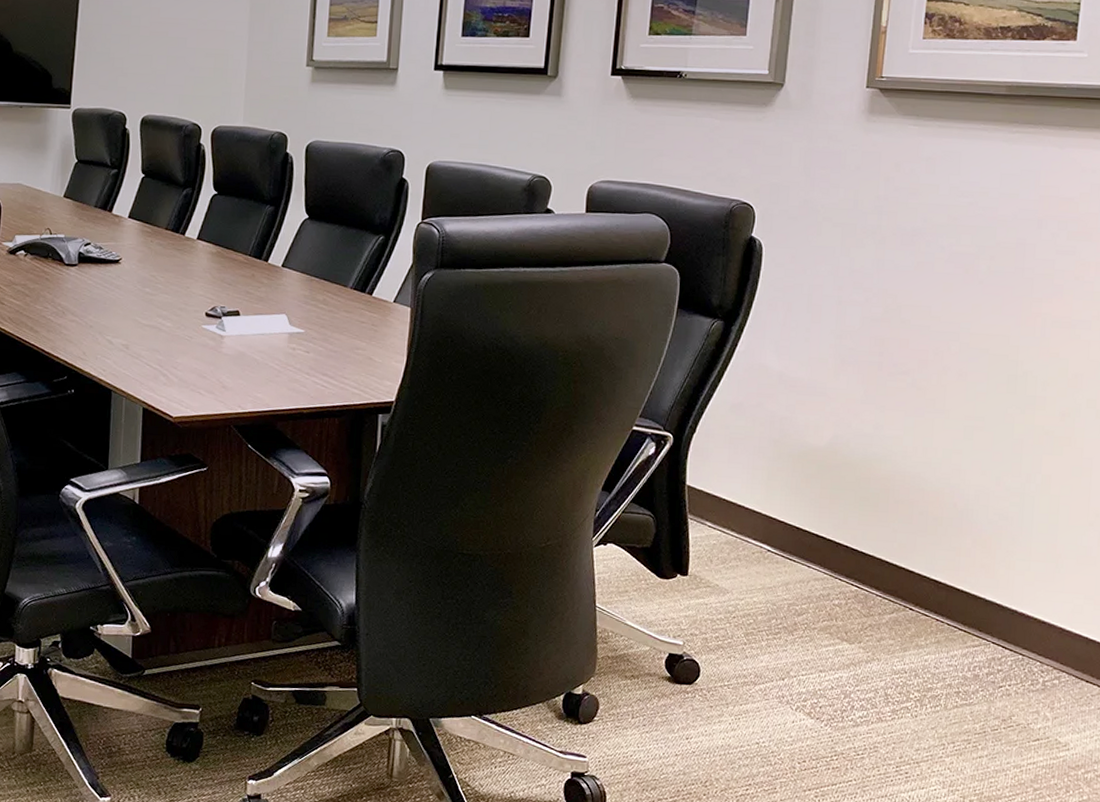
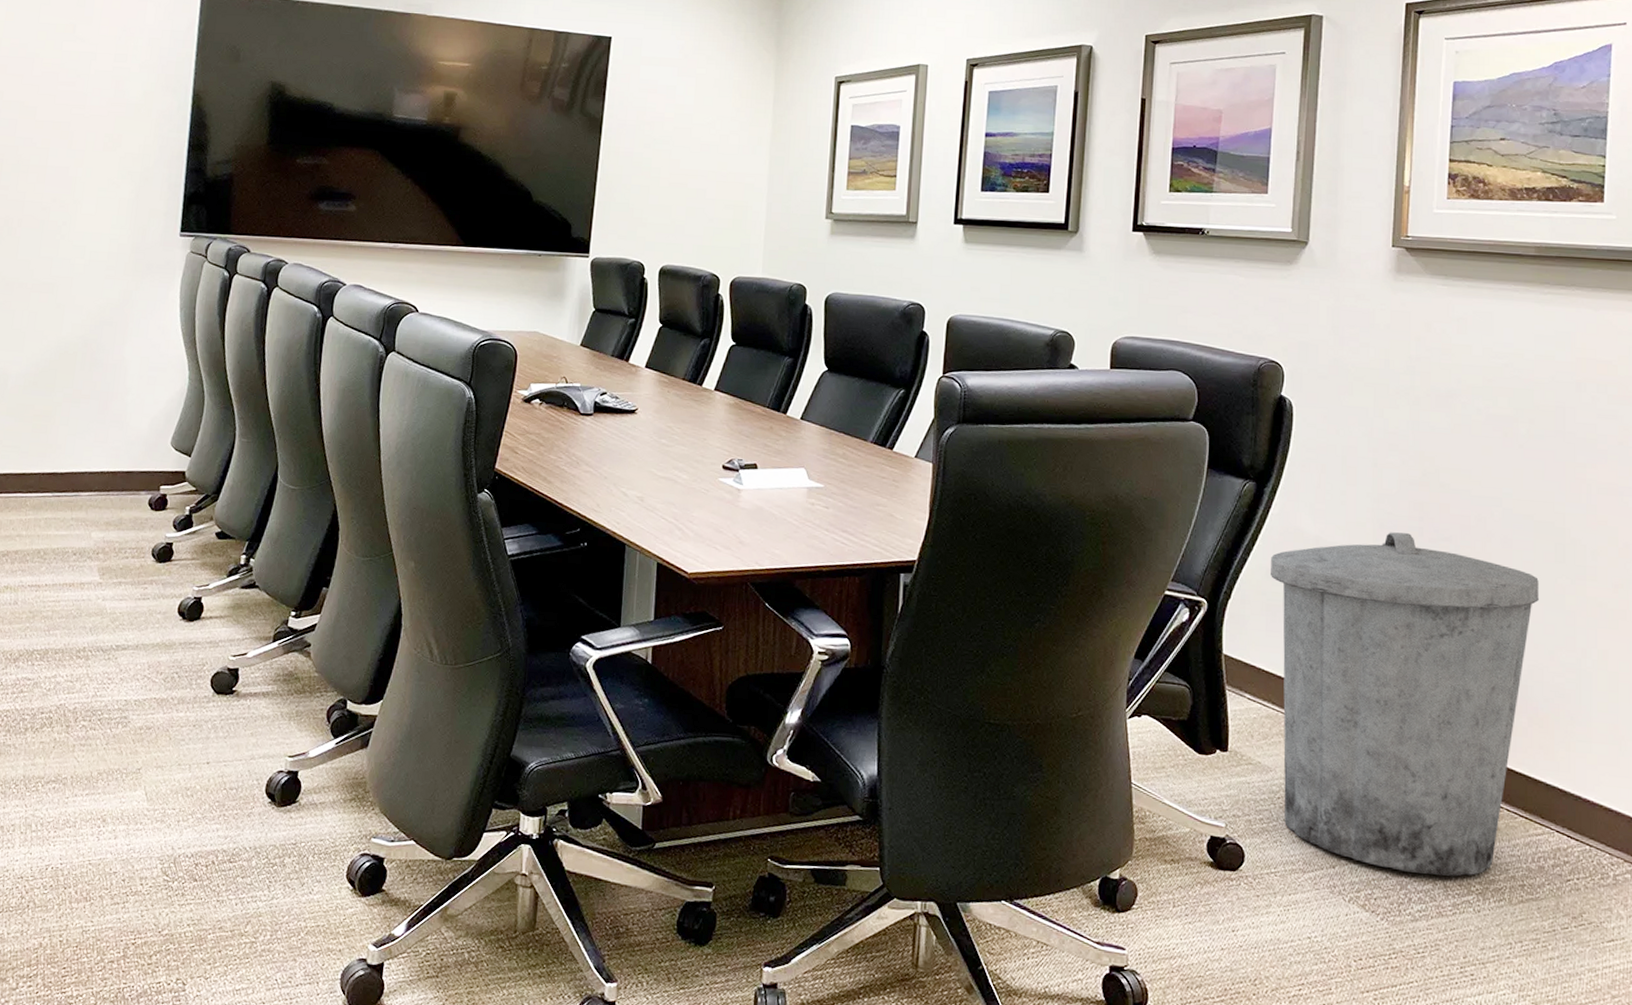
trash can: none [735,367,990,685] -> present [1271,532,1539,877]

